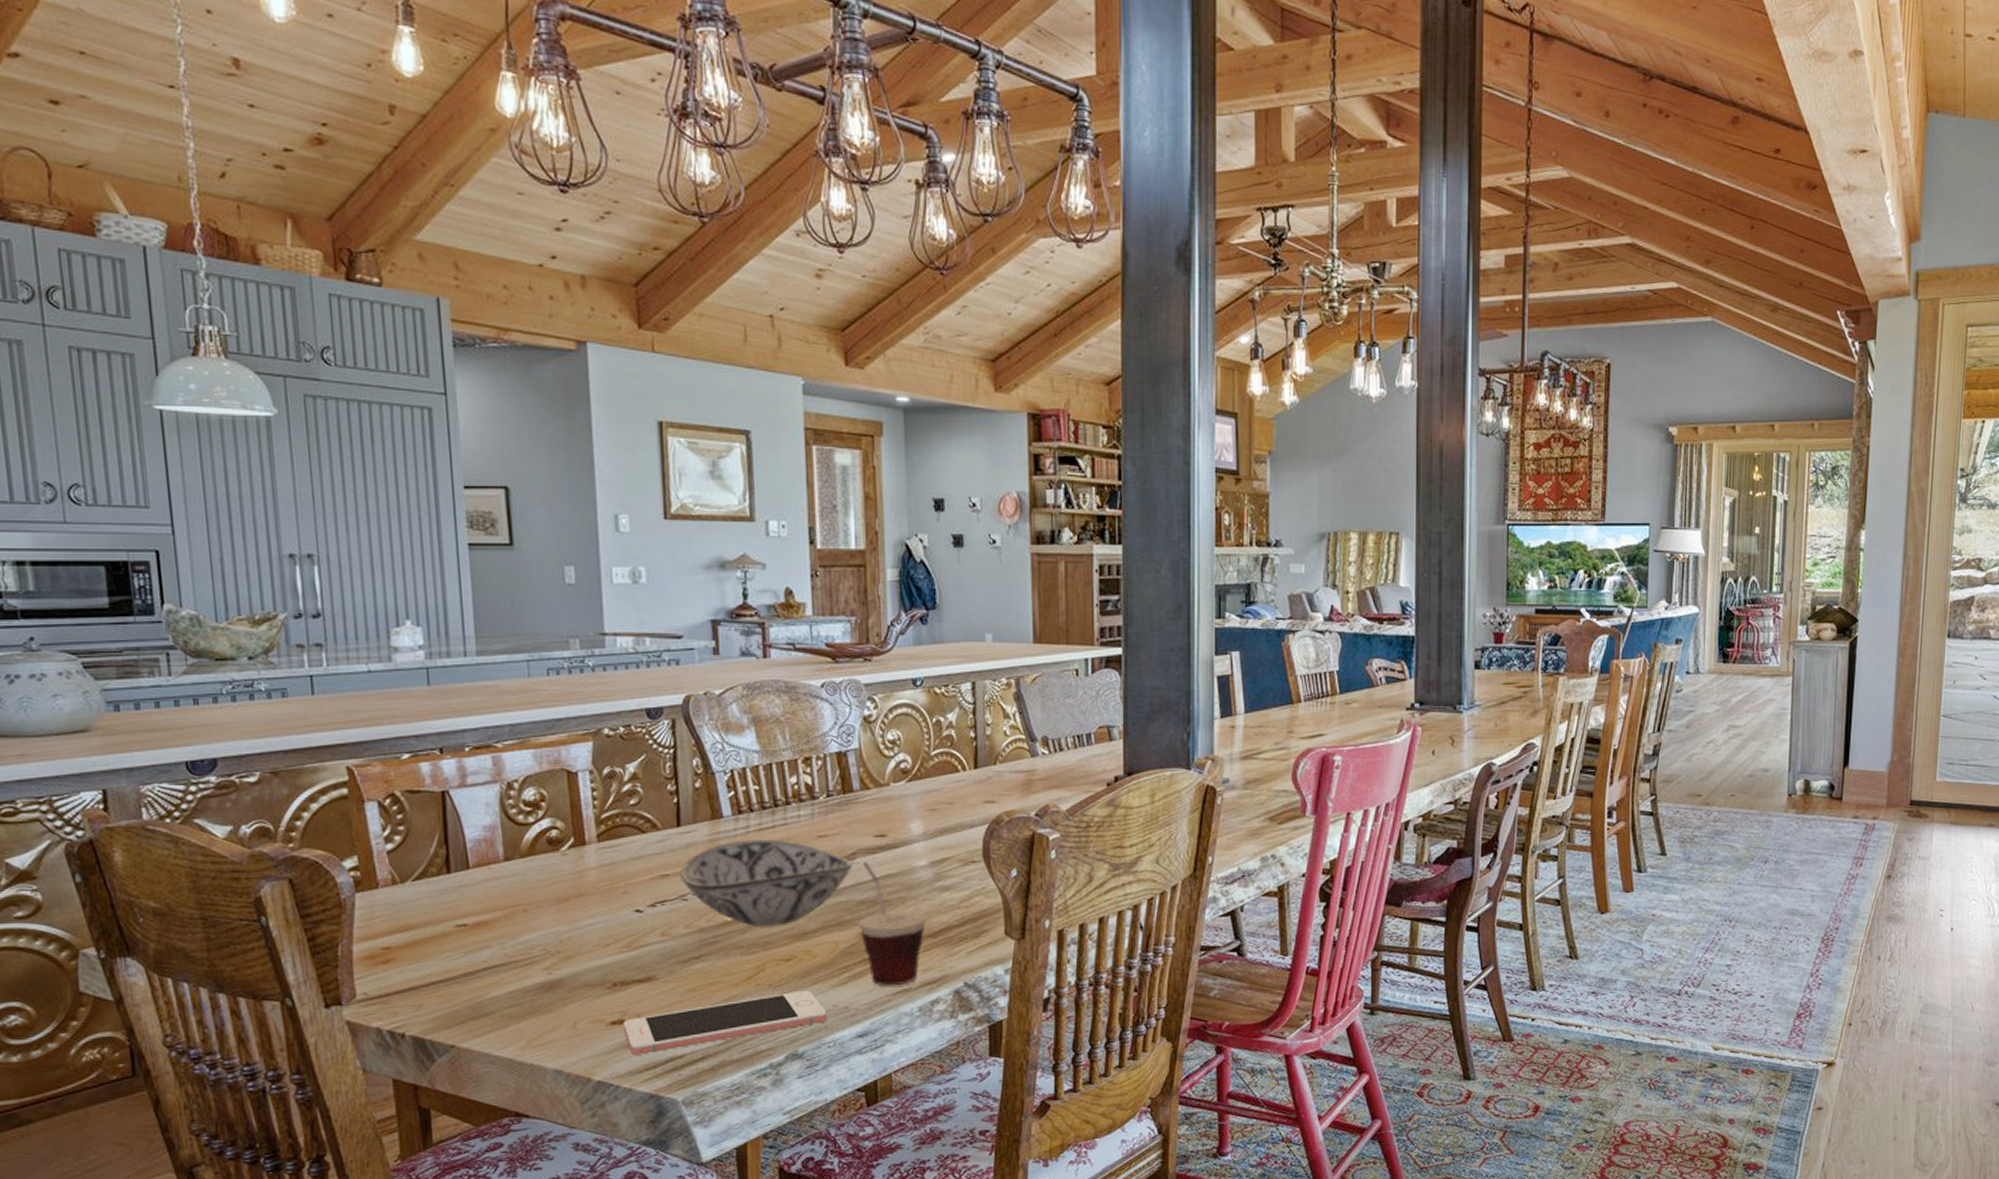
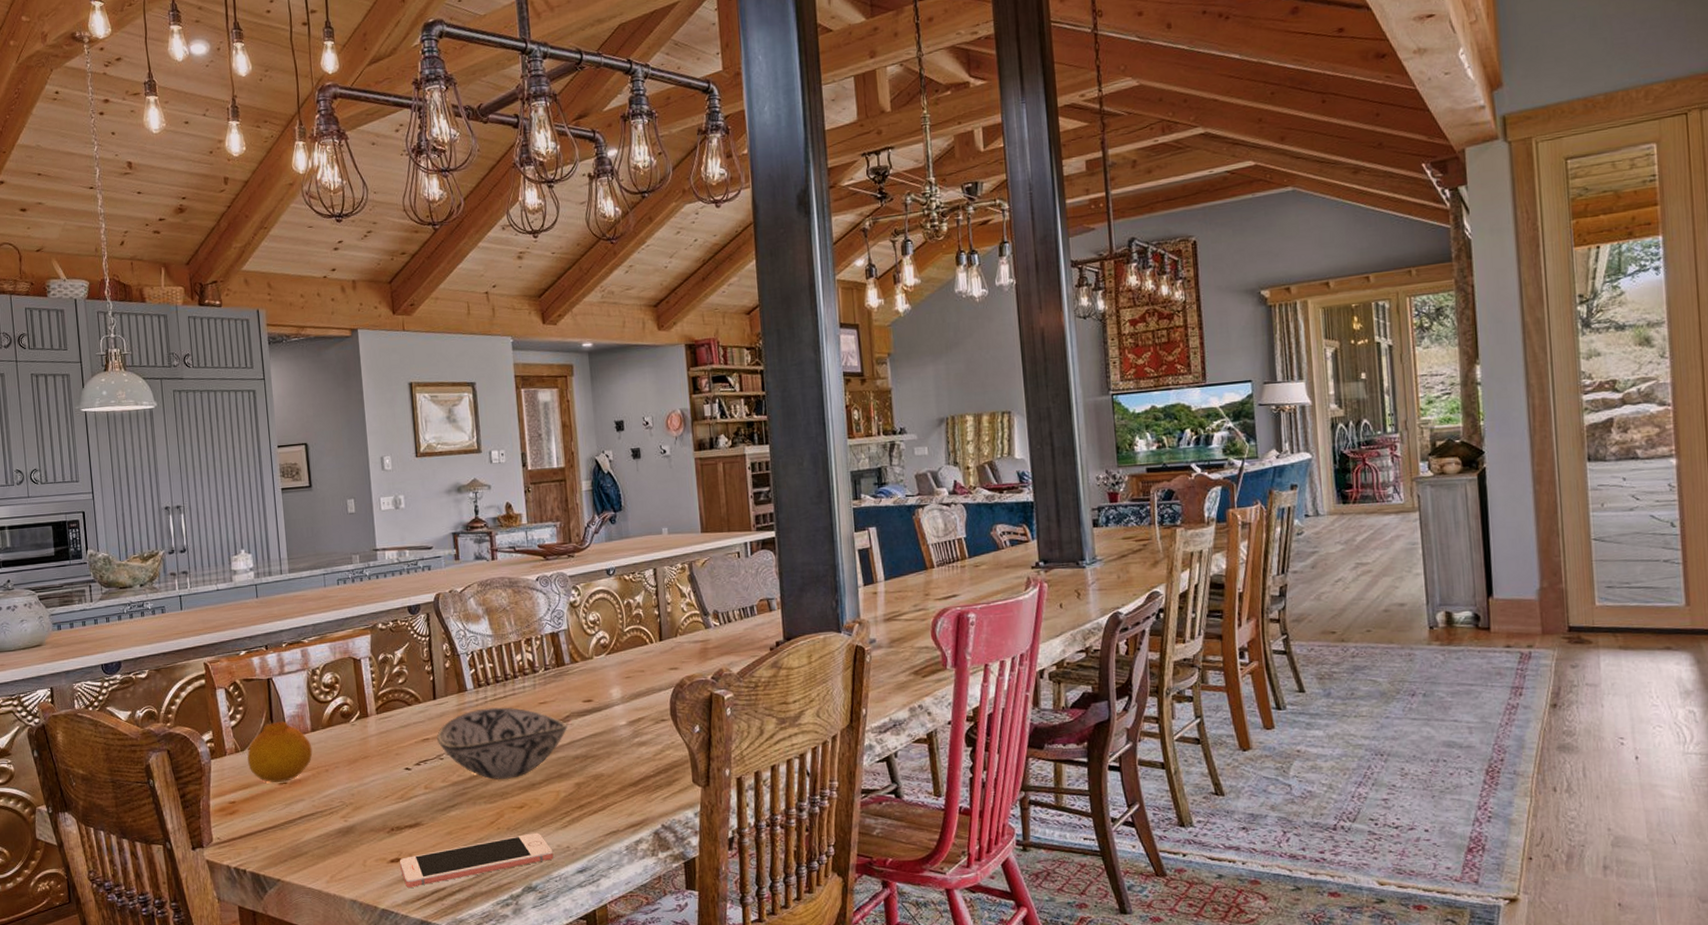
fruit: none [409,846,506,925] -> present [247,721,313,783]
cup: present [858,861,926,986] -> none [574,722,628,829]

